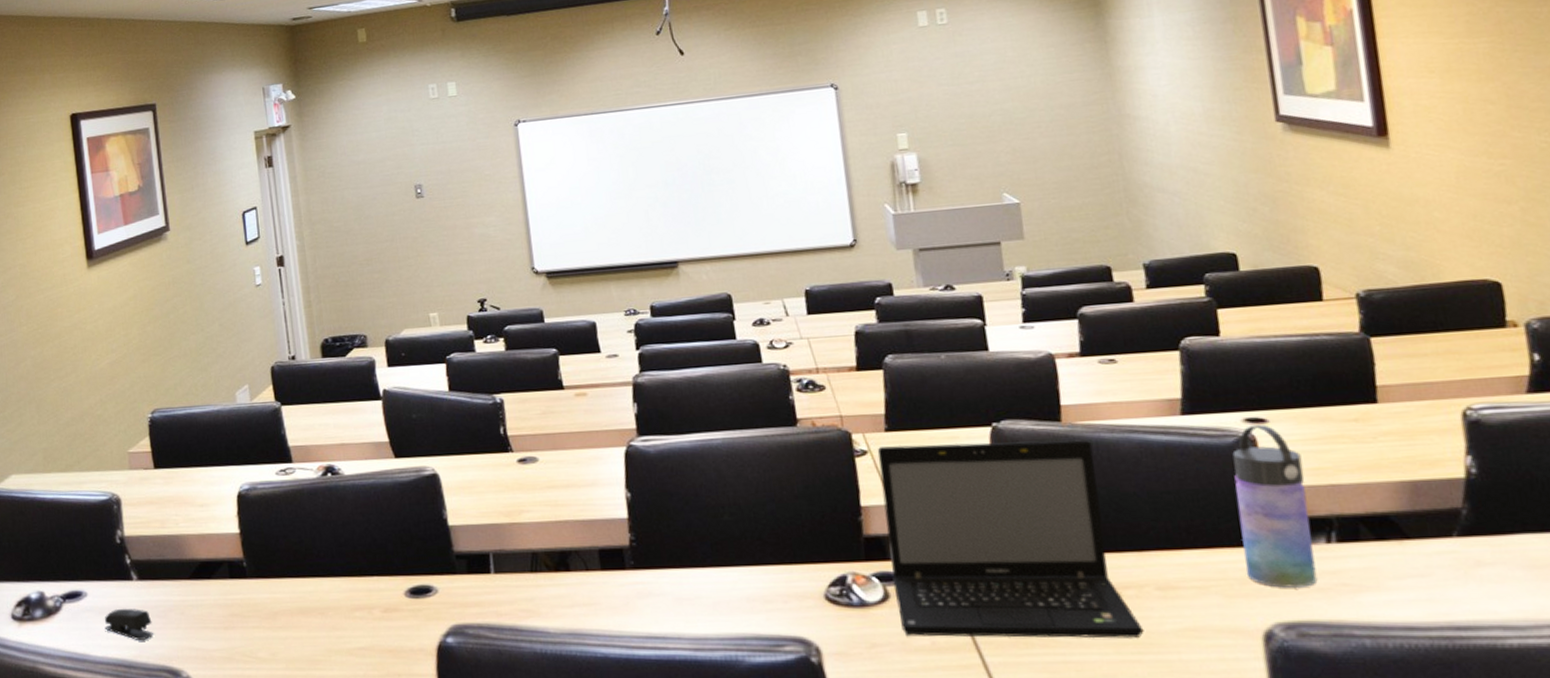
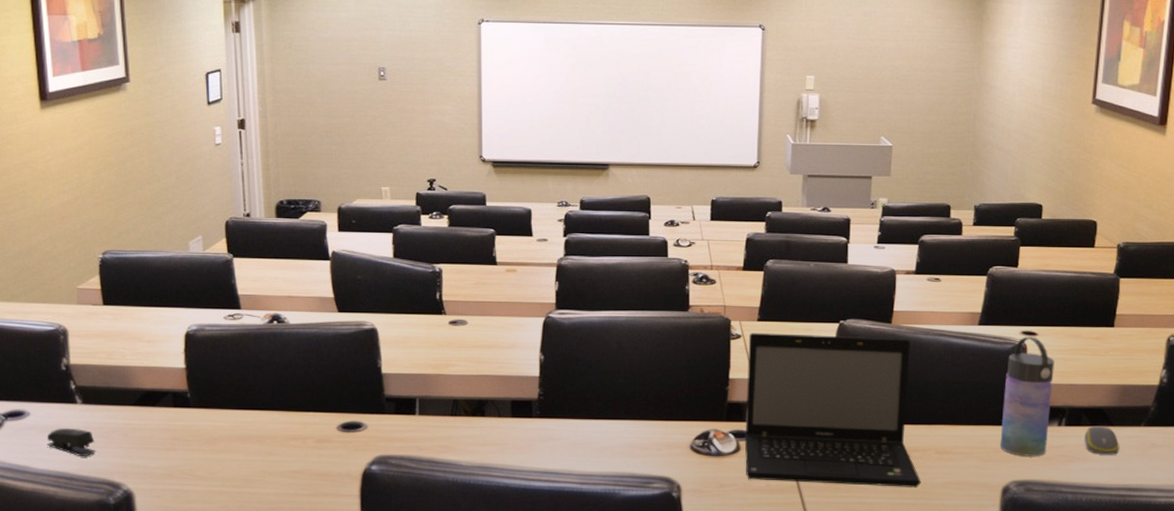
computer mouse: none [1369,539,1428,581] -> present [1084,426,1120,455]

